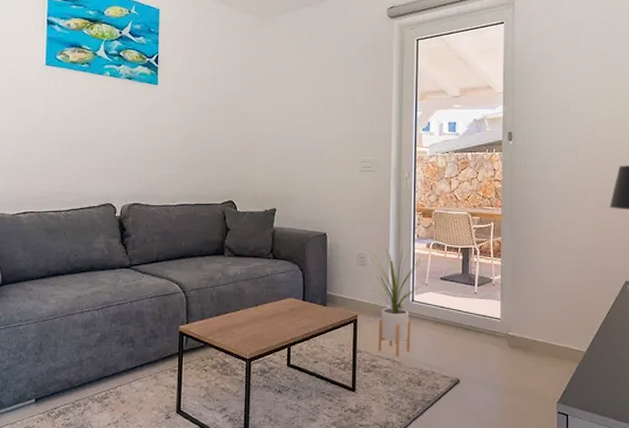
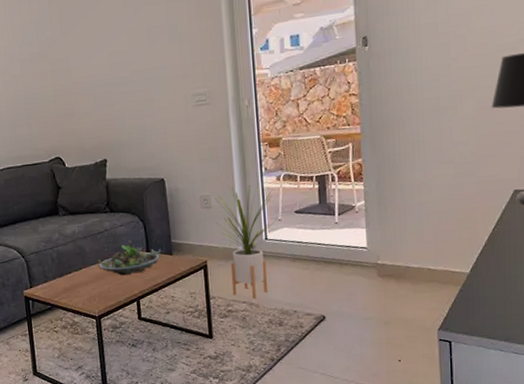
succulent planter: none [255,288,316,321] -> present [97,241,161,276]

